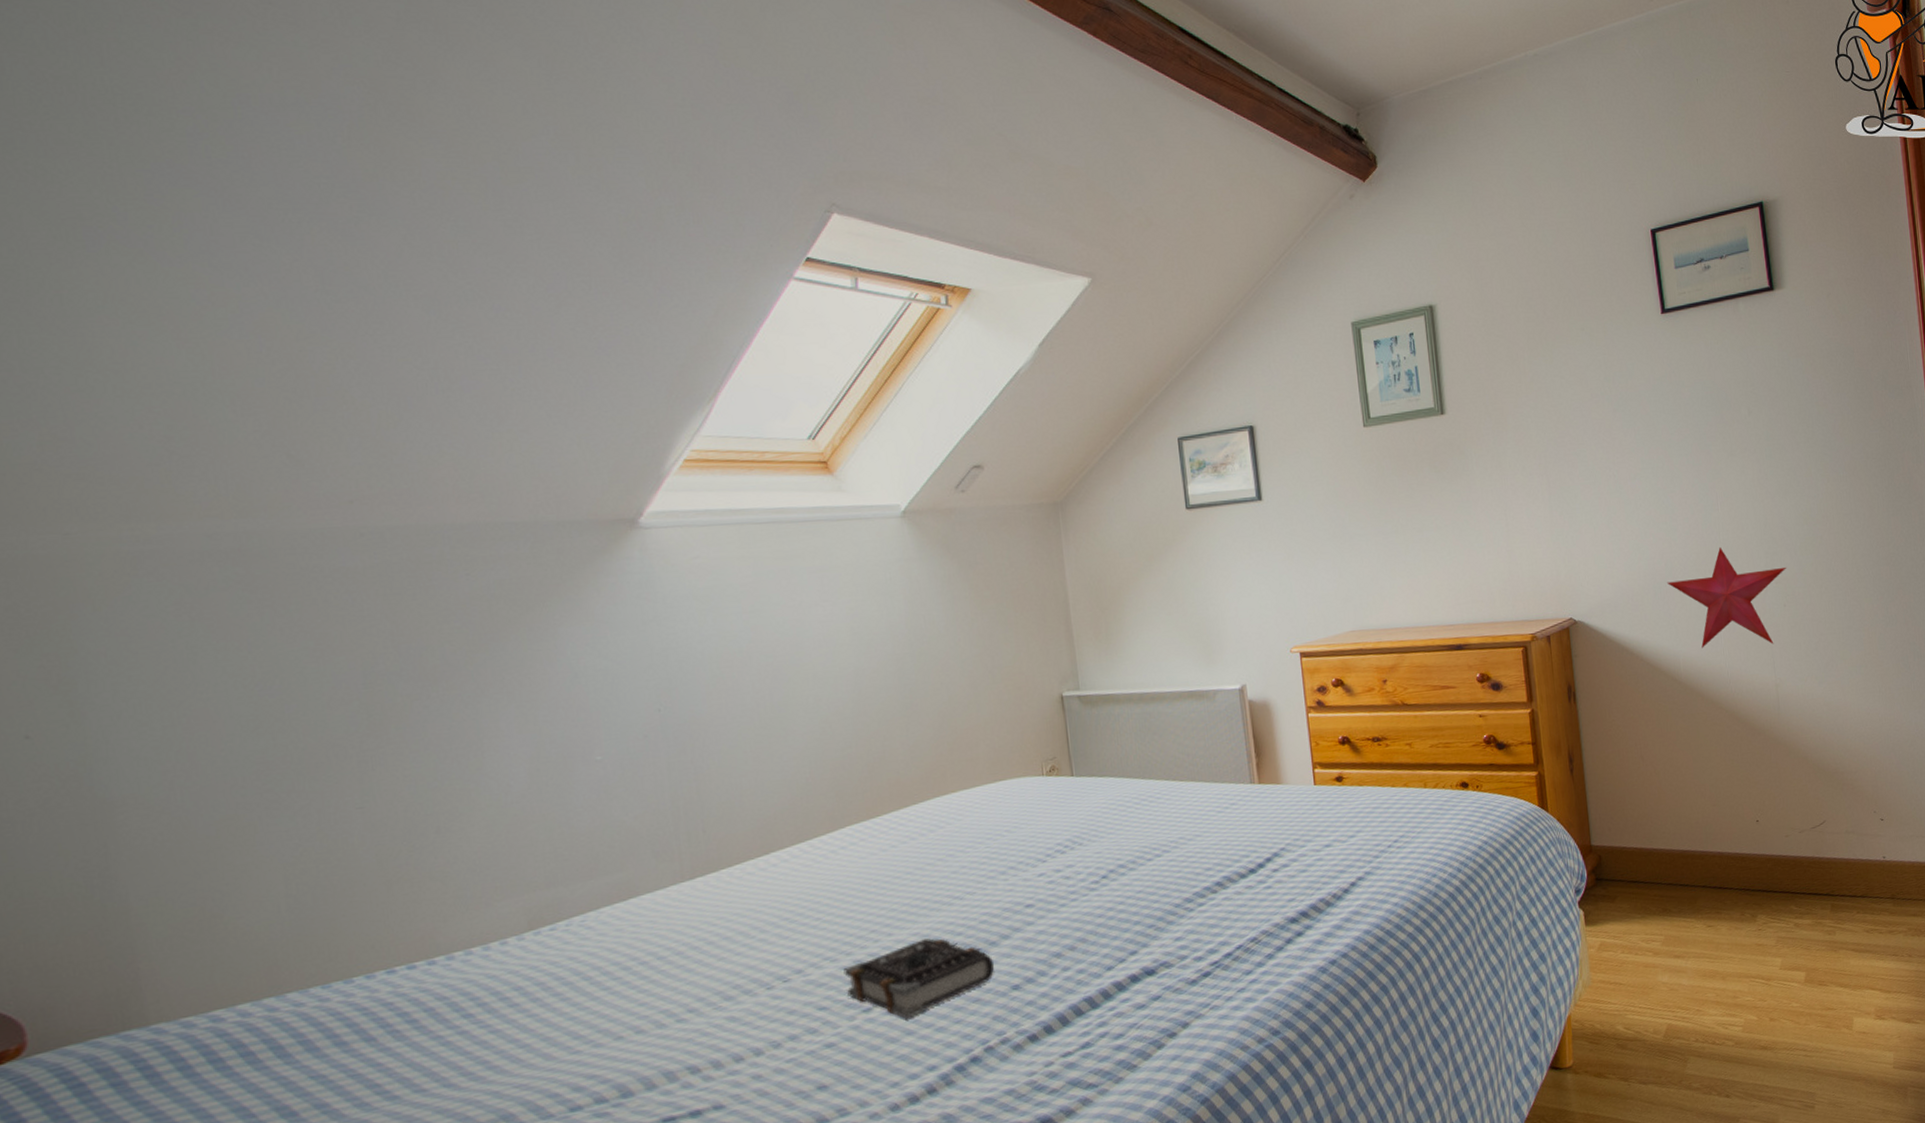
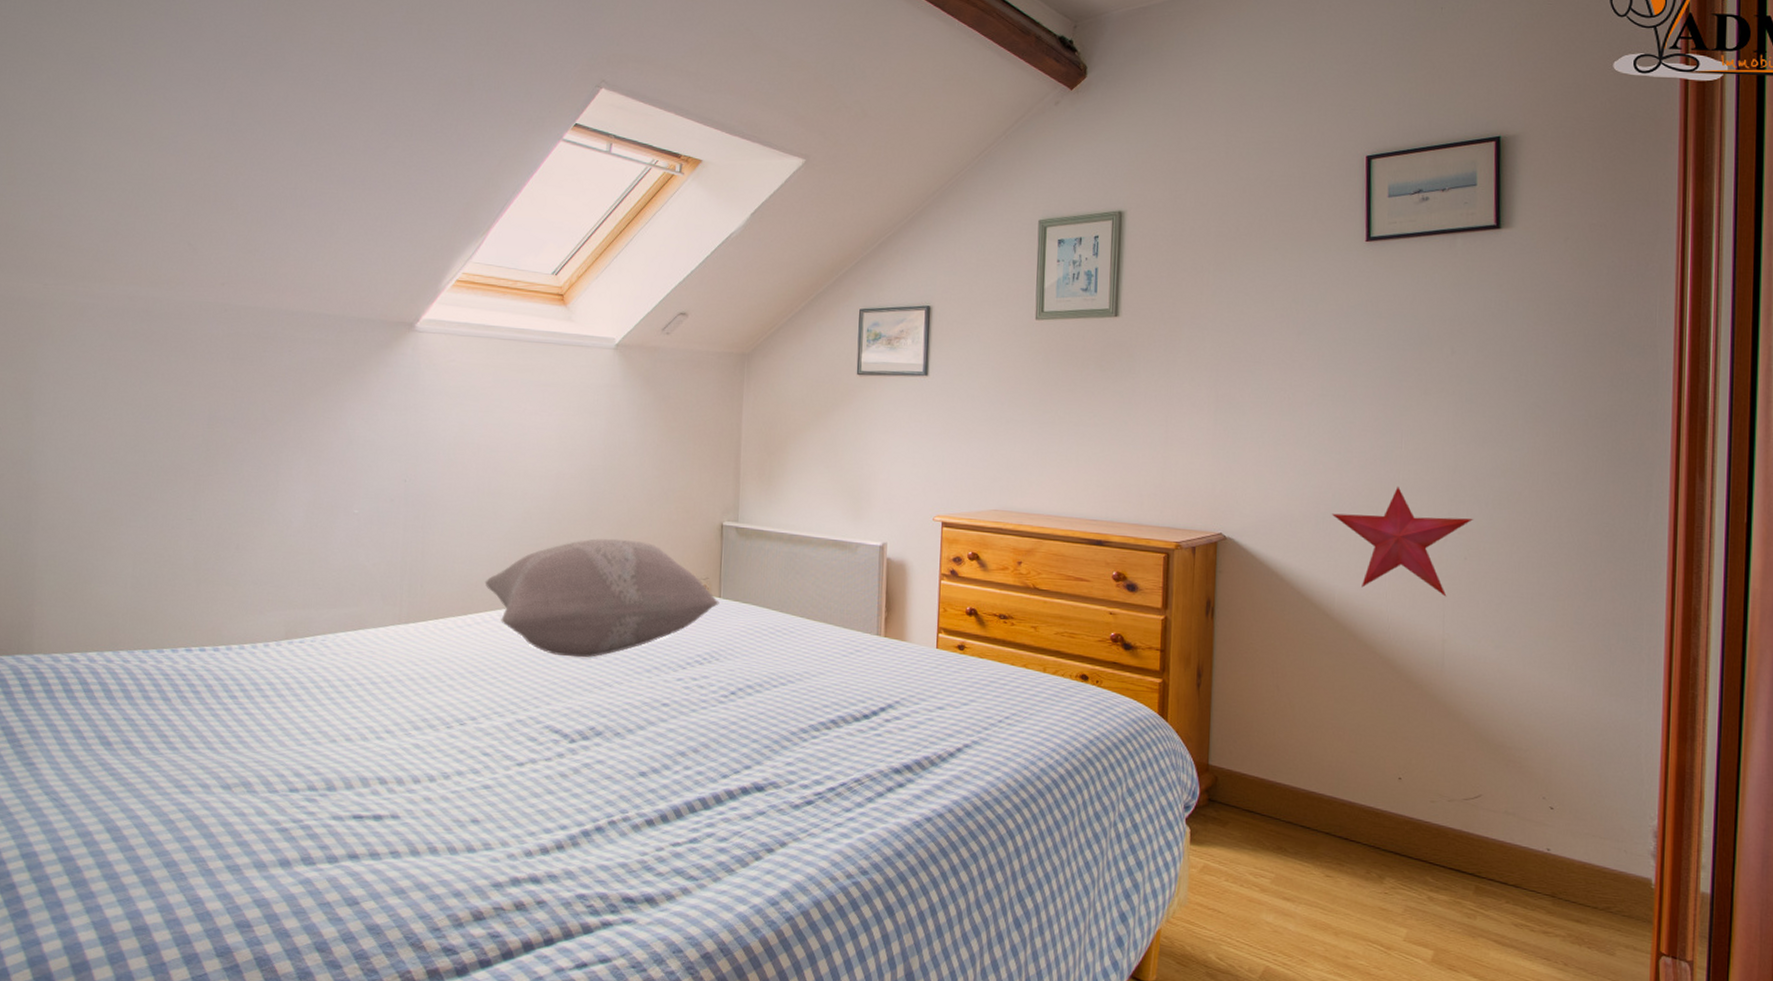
decorative pillow: none [785,730,1073,878] -> present [485,538,719,658]
book: present [843,938,995,1019] -> none [507,714,629,780]

